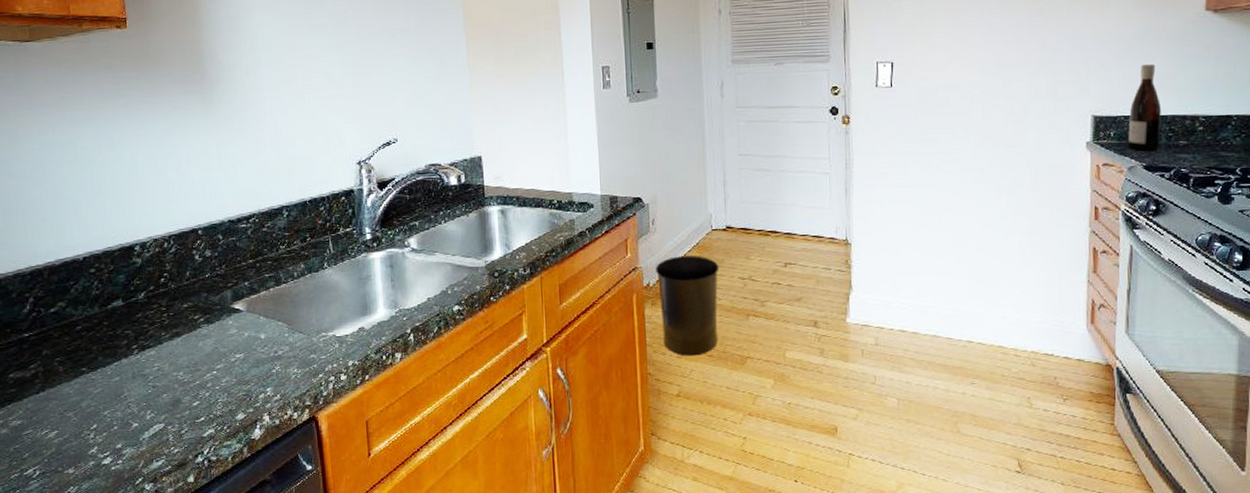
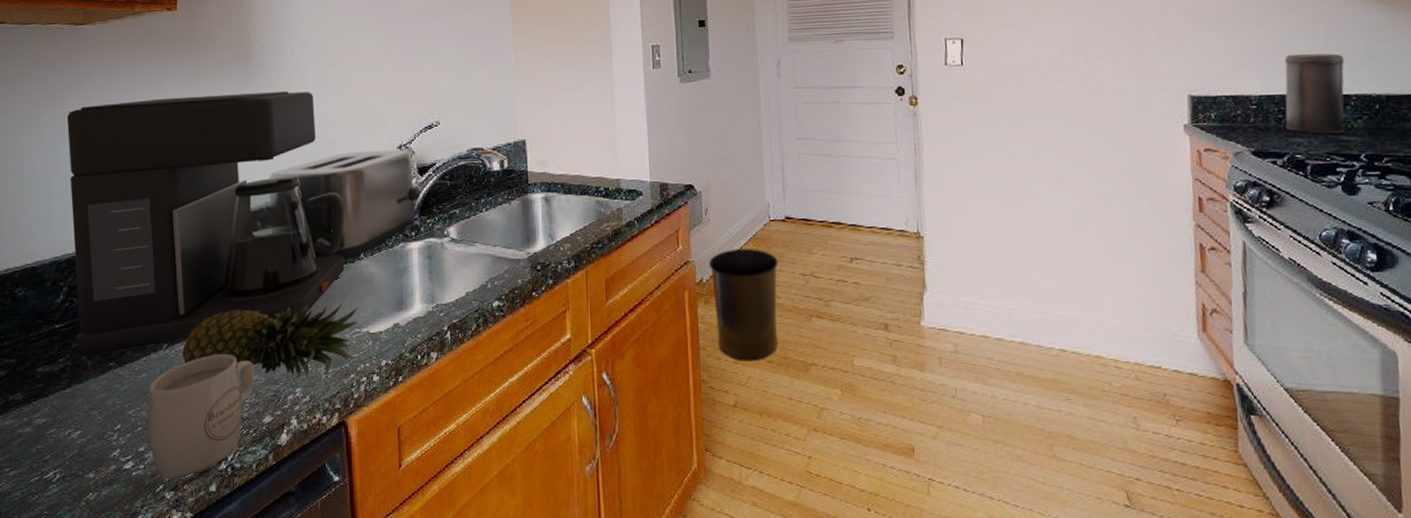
coffee maker: none [19,109,309,362] -> present [66,91,345,356]
mug: none [122,357,226,472] -> present [148,353,255,479]
fruit: none [153,309,325,378] -> present [182,303,359,378]
toaster: none [230,165,381,269] -> present [269,149,421,259]
bottle: present [1128,64,1161,152] -> none [1231,38,1269,136]
canister: none [1174,78,1229,151] -> present [1284,53,1345,135]

